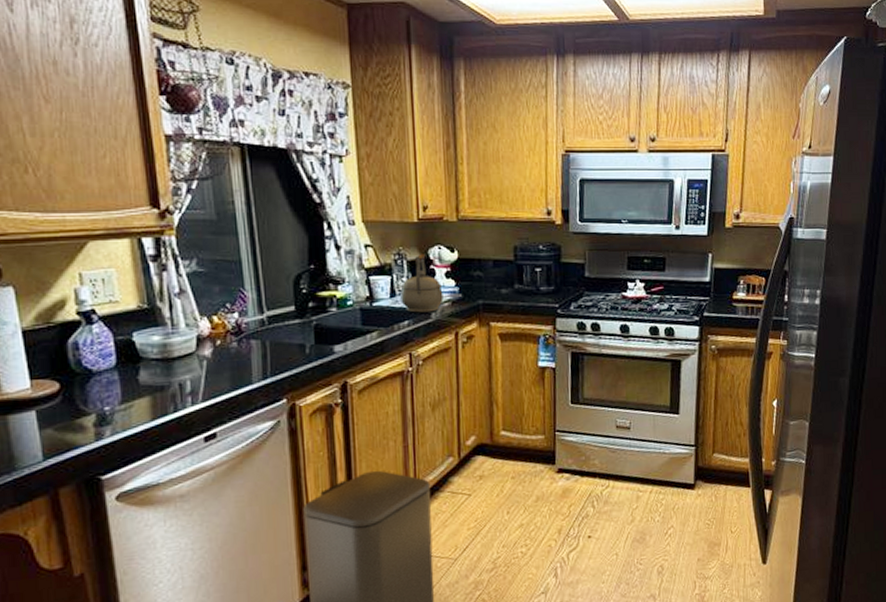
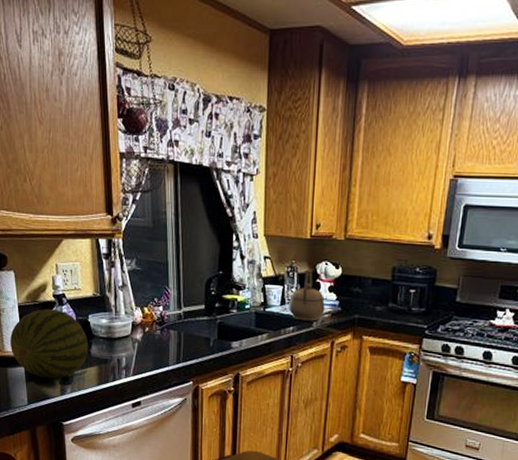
fruit: none [11,330,136,423] -> present [10,309,89,380]

